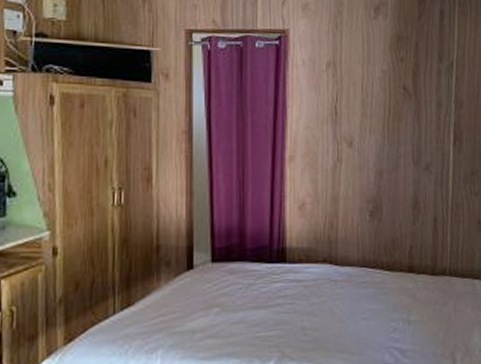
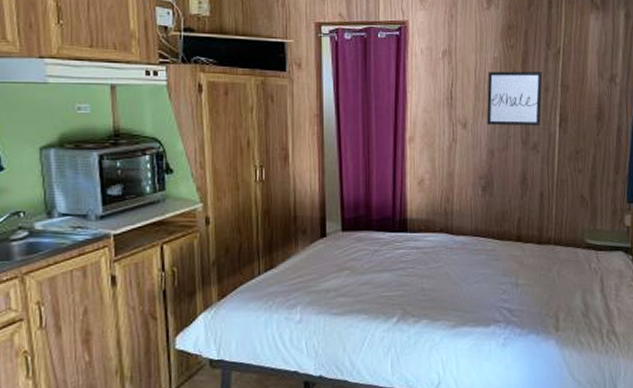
wall art: none [374,85,435,144] -> present [486,71,543,126]

